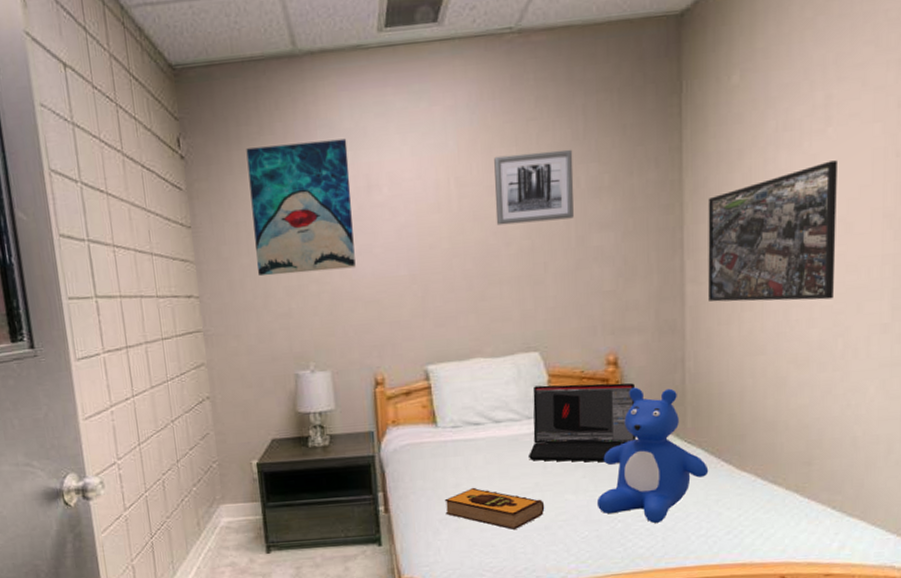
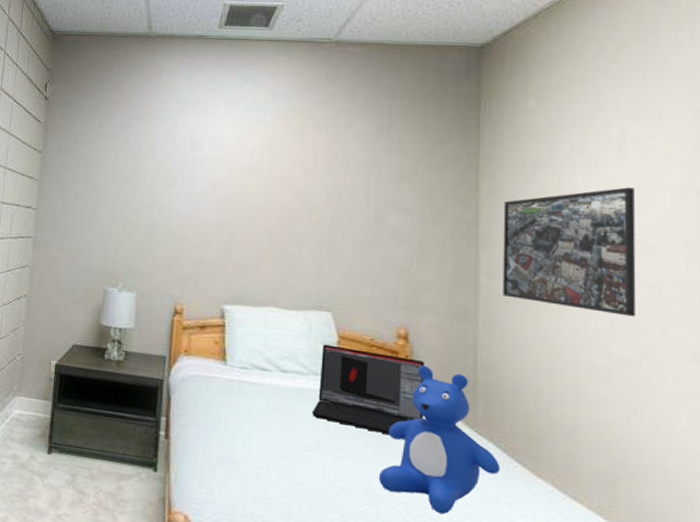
wall art: present [246,138,356,277] -> none [89,99,181,208]
hardback book: present [444,487,545,530] -> none [223,431,324,486]
wall art: present [494,149,574,226] -> none [302,136,377,198]

